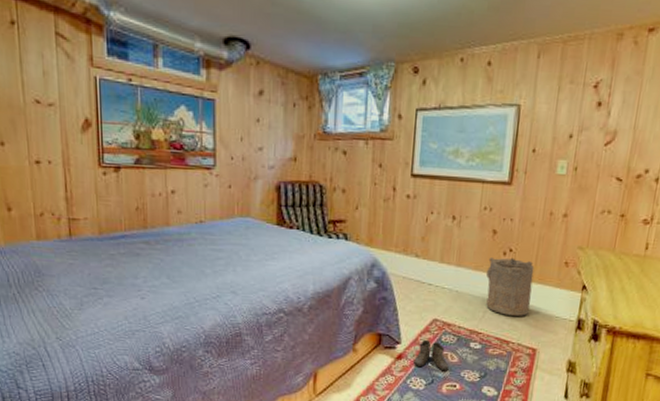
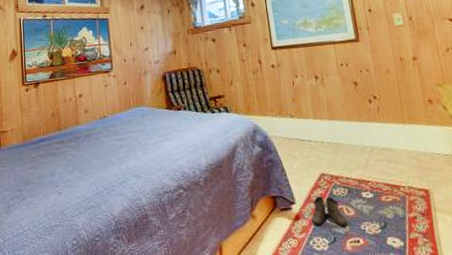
laundry hamper: present [486,258,534,316] -> none [357,104,409,160]

